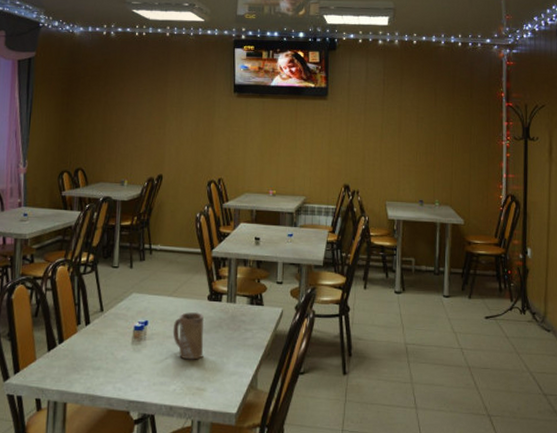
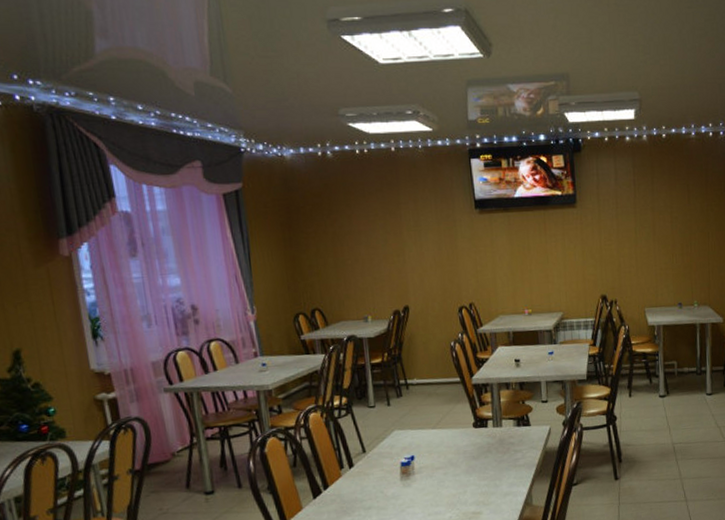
mug: present [173,312,205,360] -> none [441,440,475,488]

